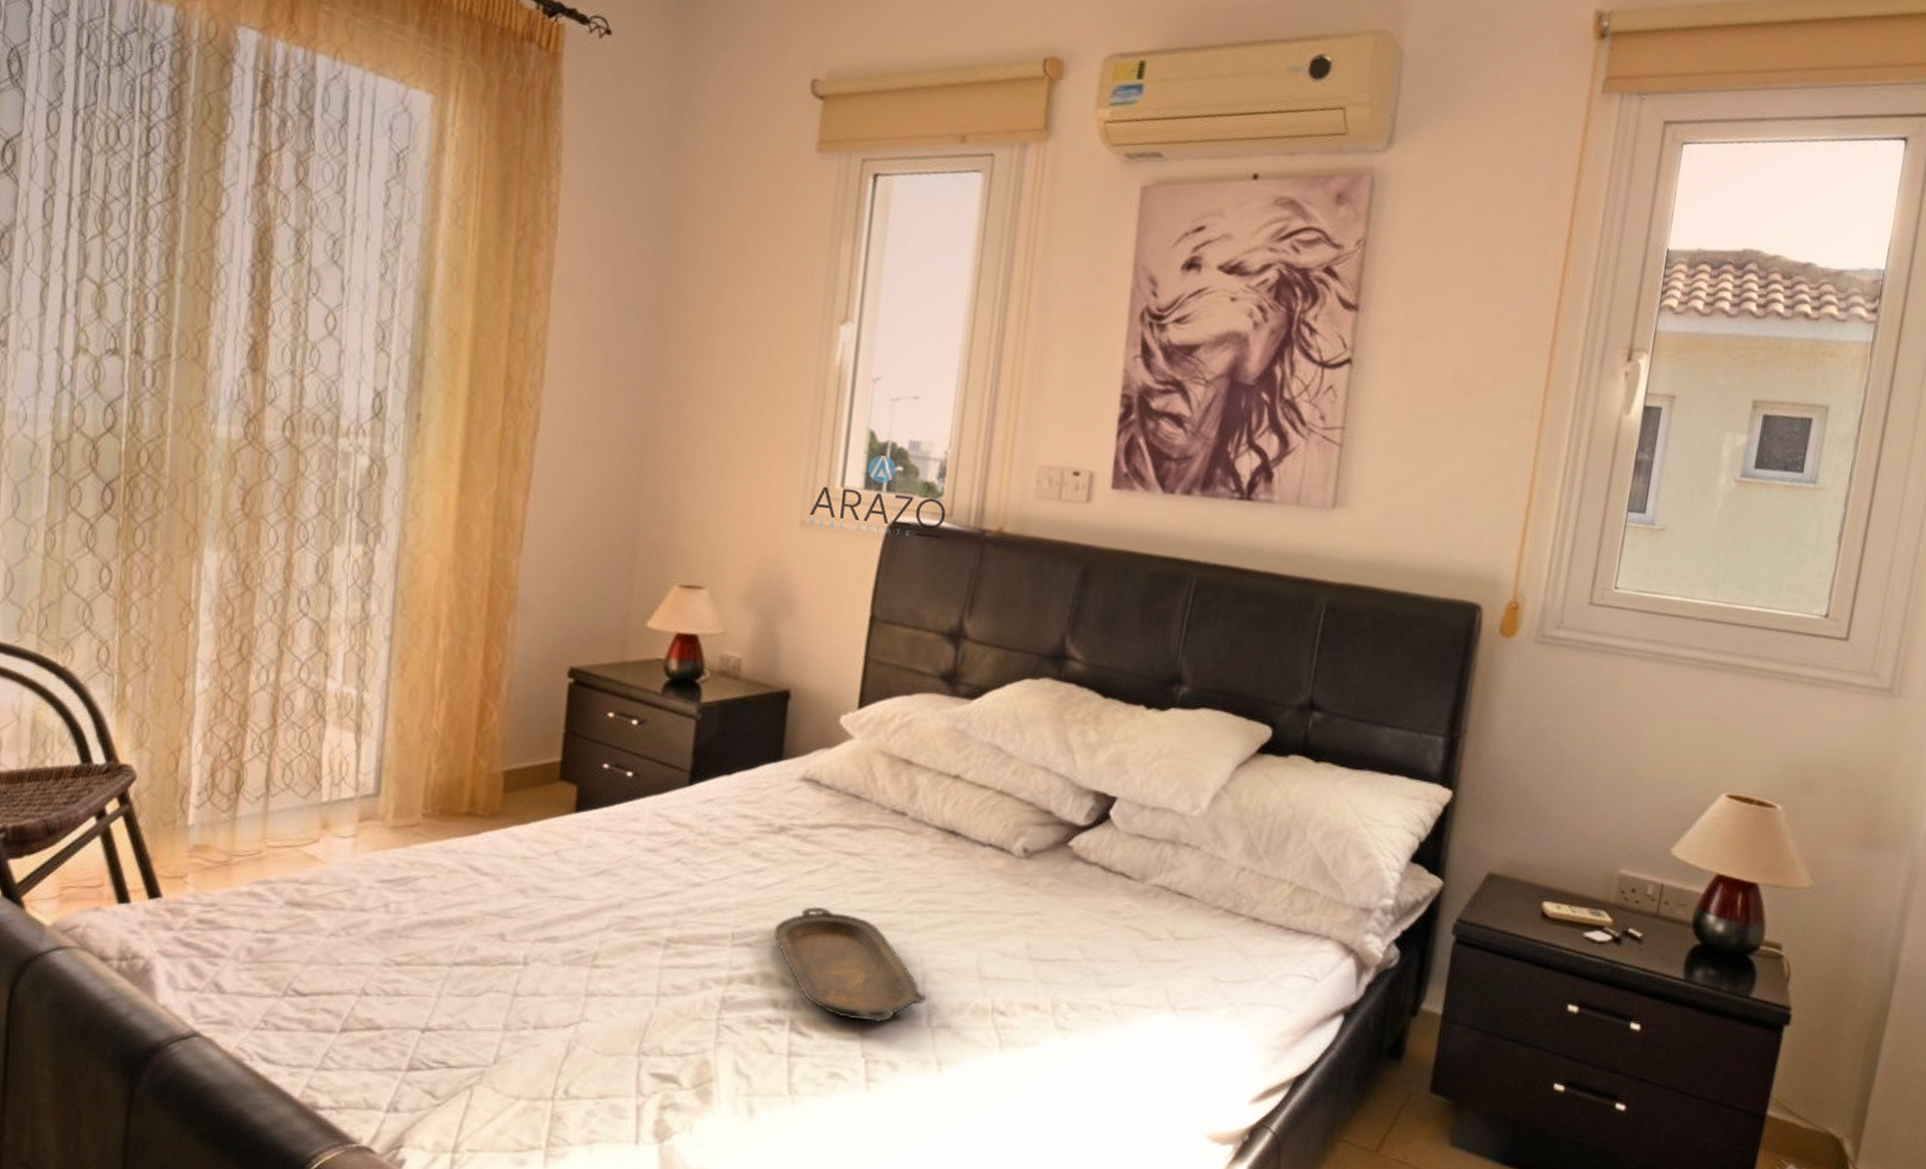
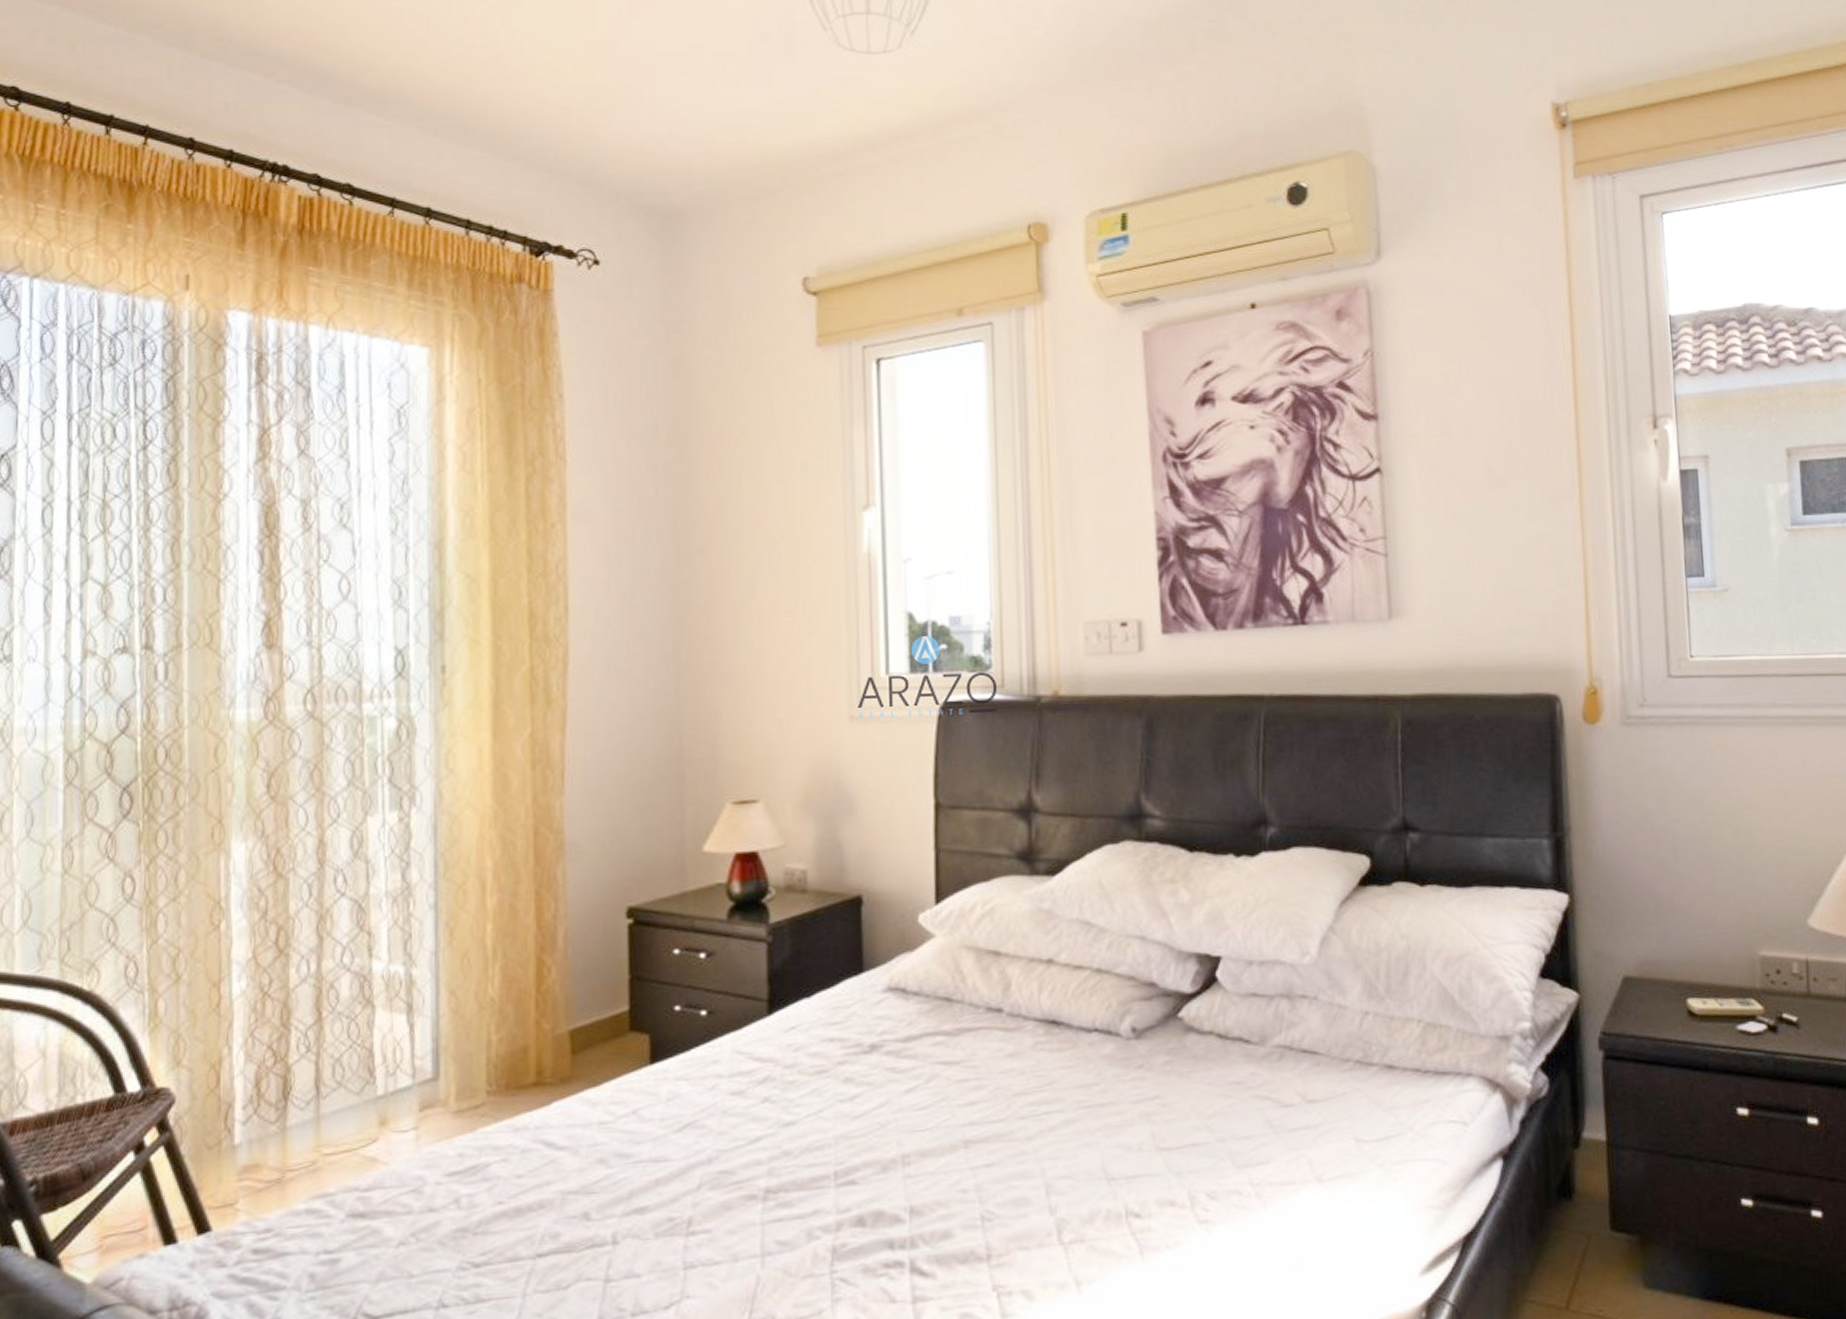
serving tray: present [774,906,926,1023] -> none [879,1126,1053,1249]

